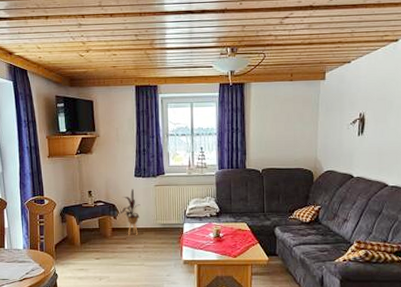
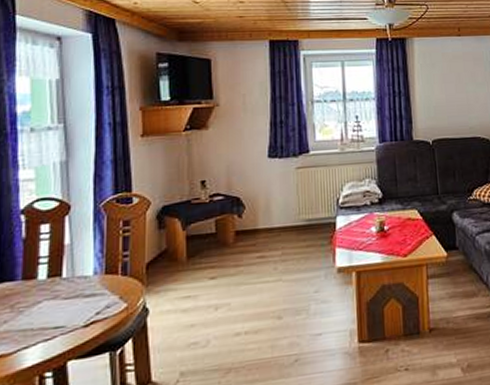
house plant: present [117,189,141,236] -> none [243,174,277,241]

